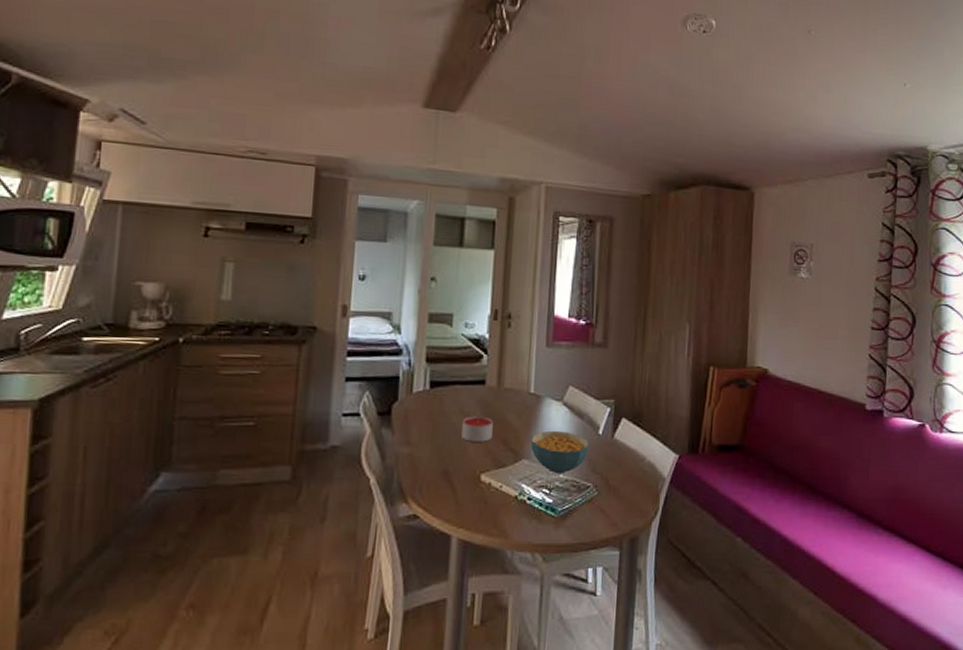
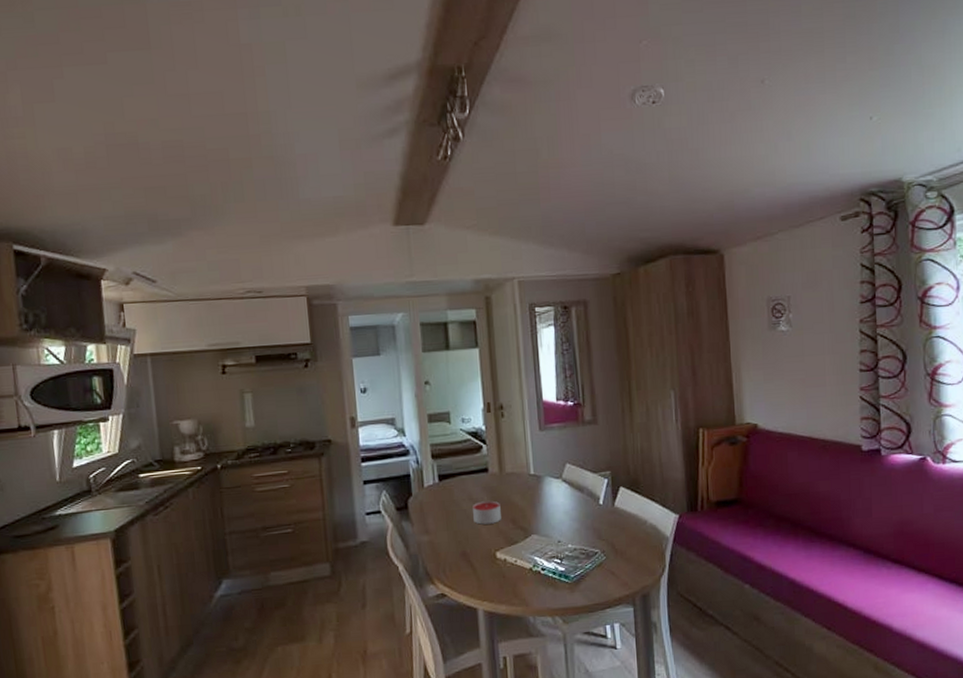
cereal bowl: present [531,430,589,473] -> none [538,505,592,544]

